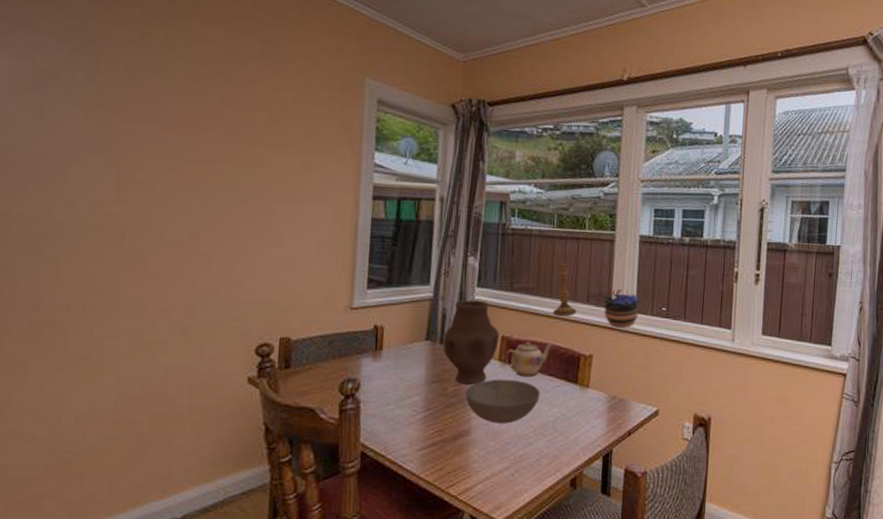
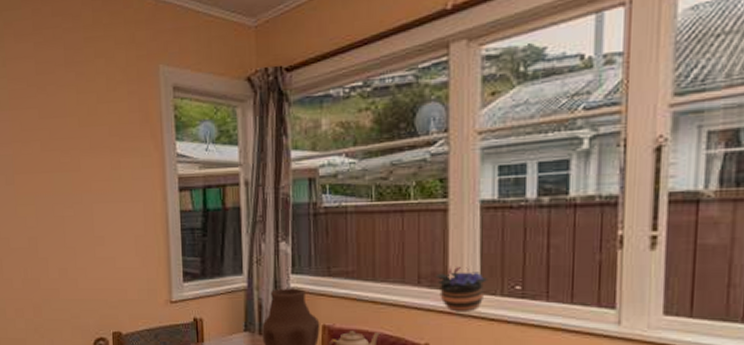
candlestick: present [552,258,577,317] -> none [377,235,407,303]

